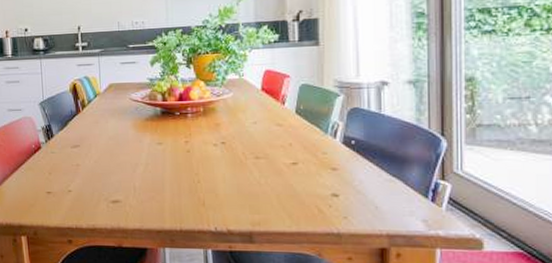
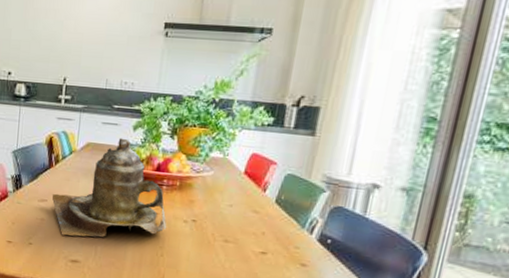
teapot: none [83,74,199,178] -> present [52,138,167,238]

